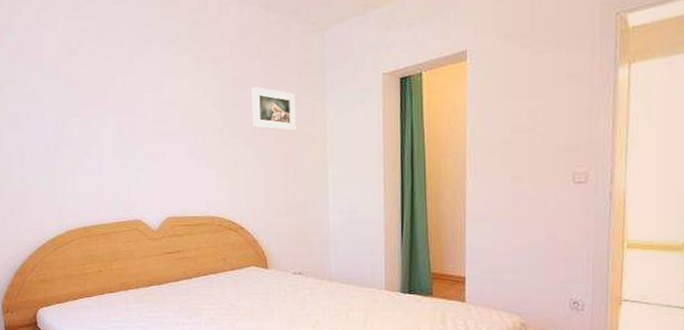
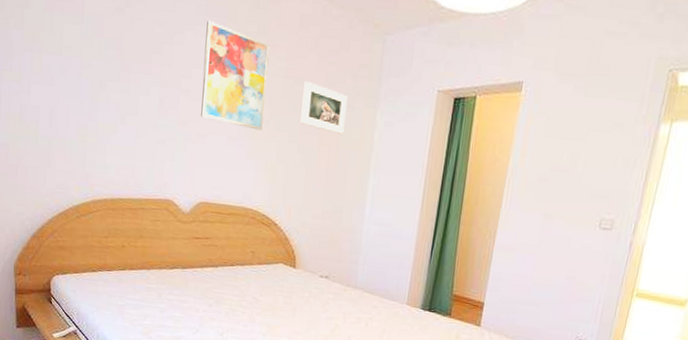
wall art: none [153,46,217,141] -> present [201,20,270,131]

